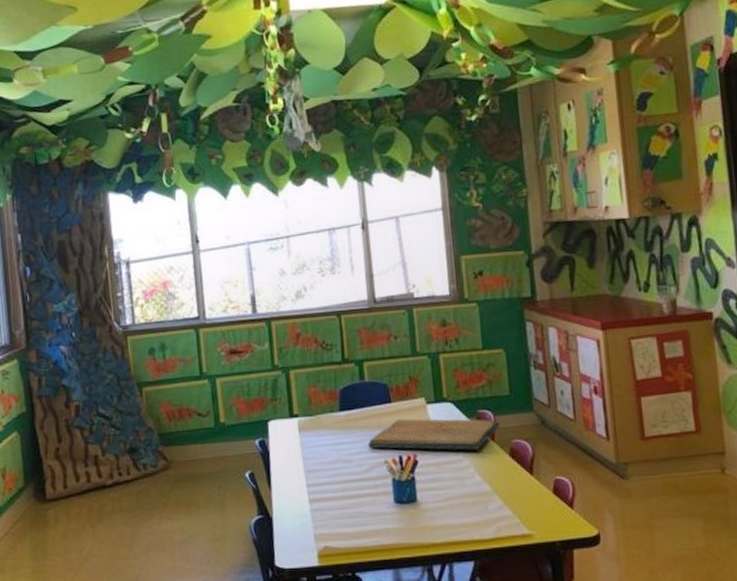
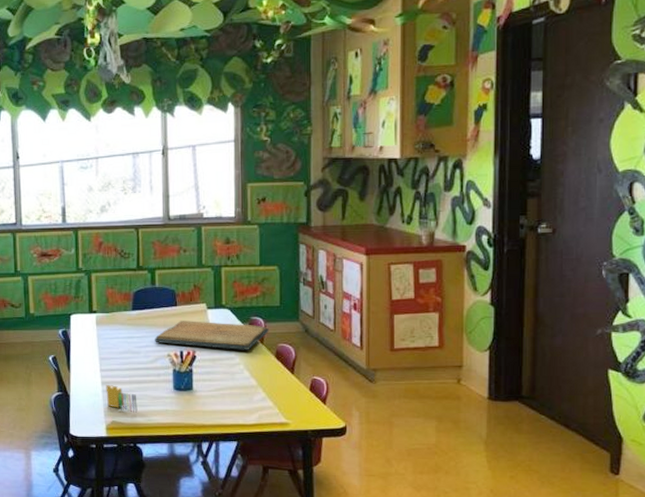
crayon: none [314,502,354,535] -> present [106,385,138,413]

